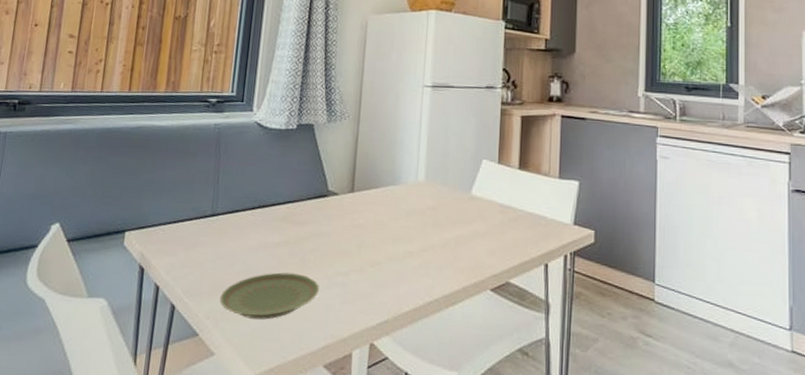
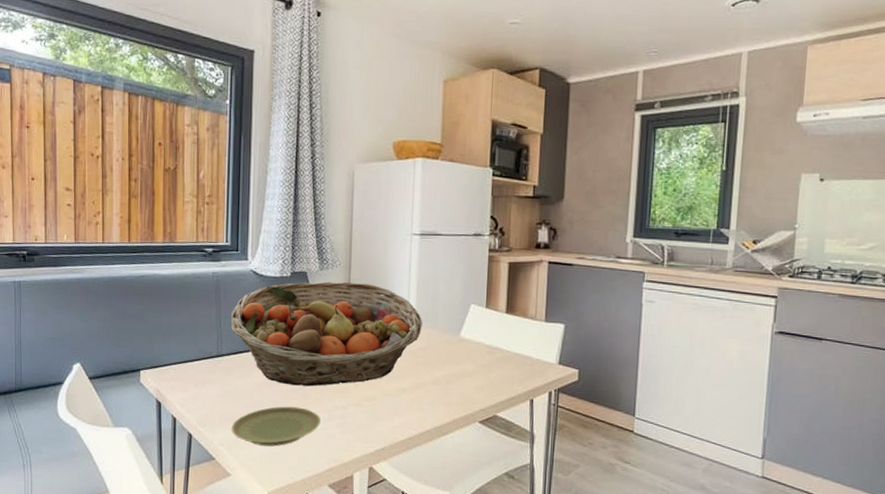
fruit basket: none [229,134,433,250] -> present [230,281,423,387]

